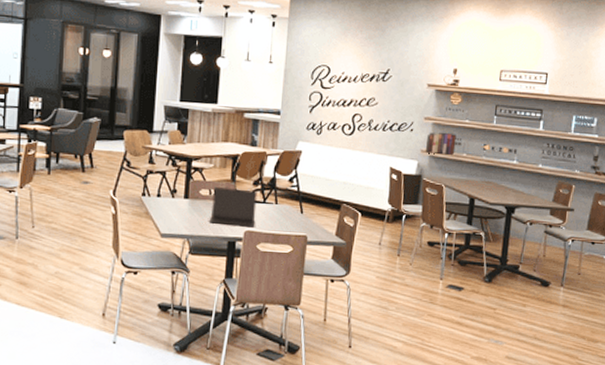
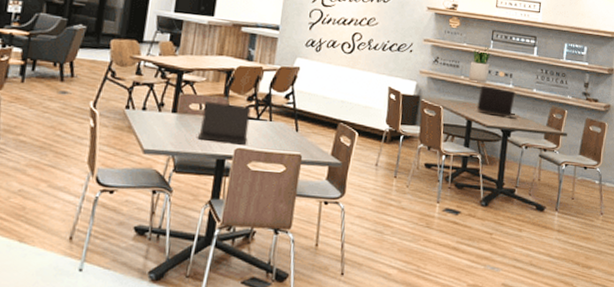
books: present [425,132,456,155] -> none [424,54,455,77]
planter: none [471,121,494,160] -> present [469,45,490,83]
laptop computer: none [480,162,523,196] -> present [477,85,518,119]

